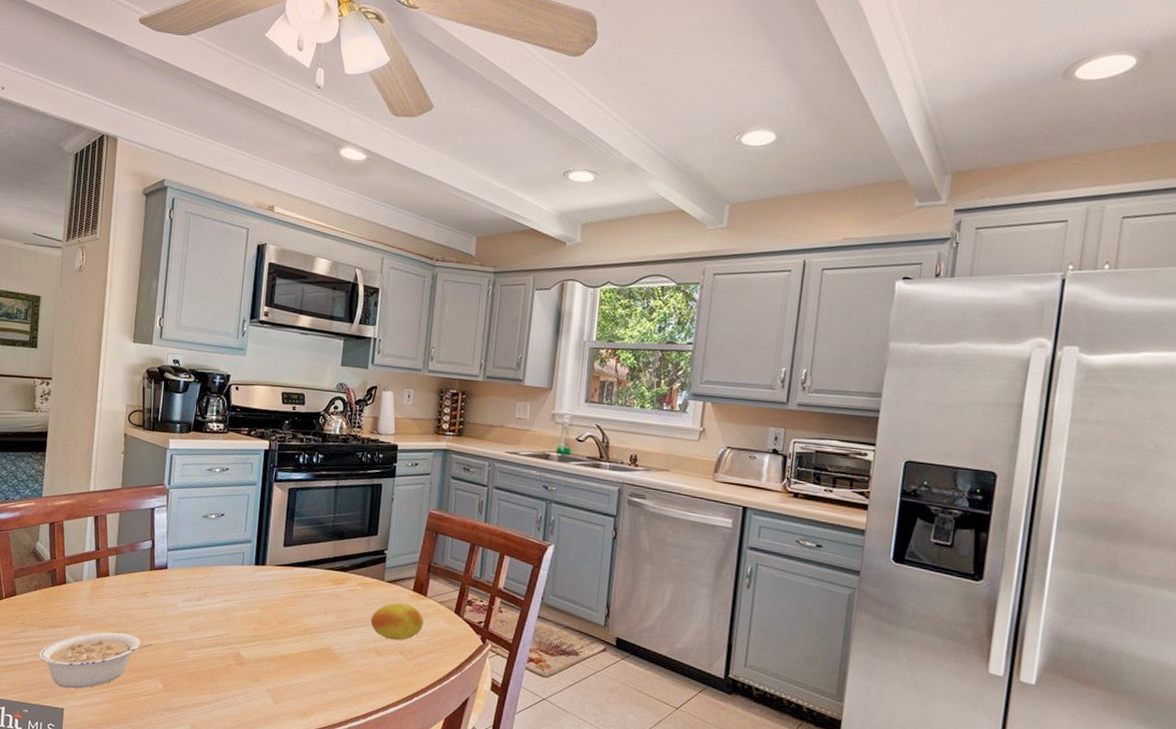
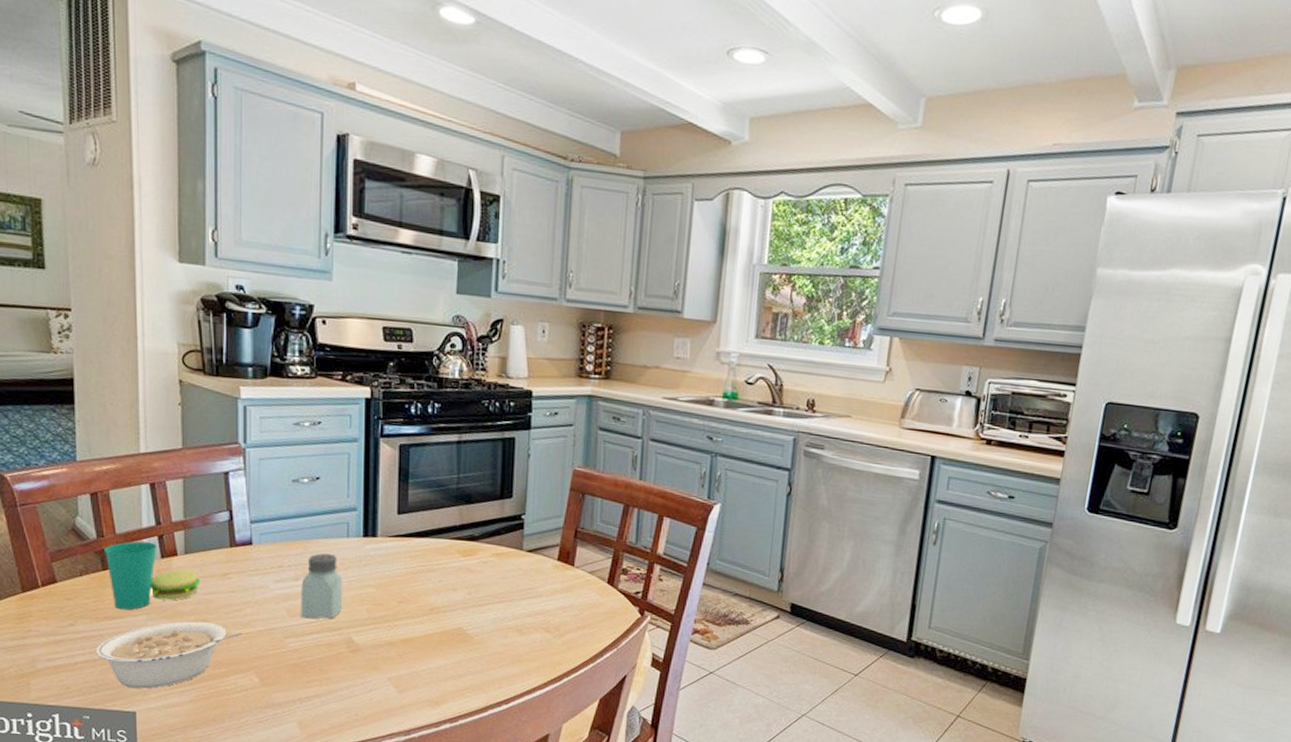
cup: none [54,563,124,621] -> present [104,541,200,610]
saltshaker: none [200,578,236,635] -> present [301,553,343,619]
fruit: present [370,603,424,641] -> none [508,575,571,617]

